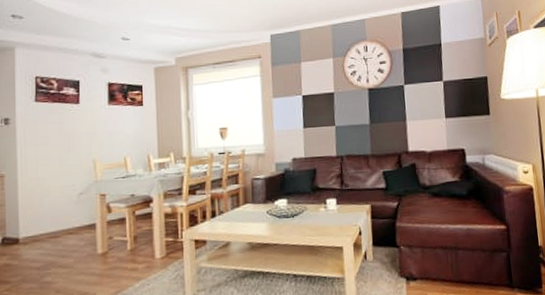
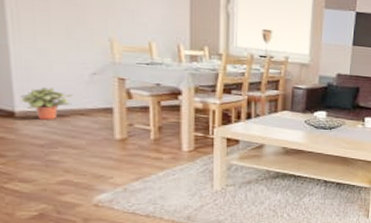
potted plant: none [24,212,64,244] -> present [21,87,73,120]

